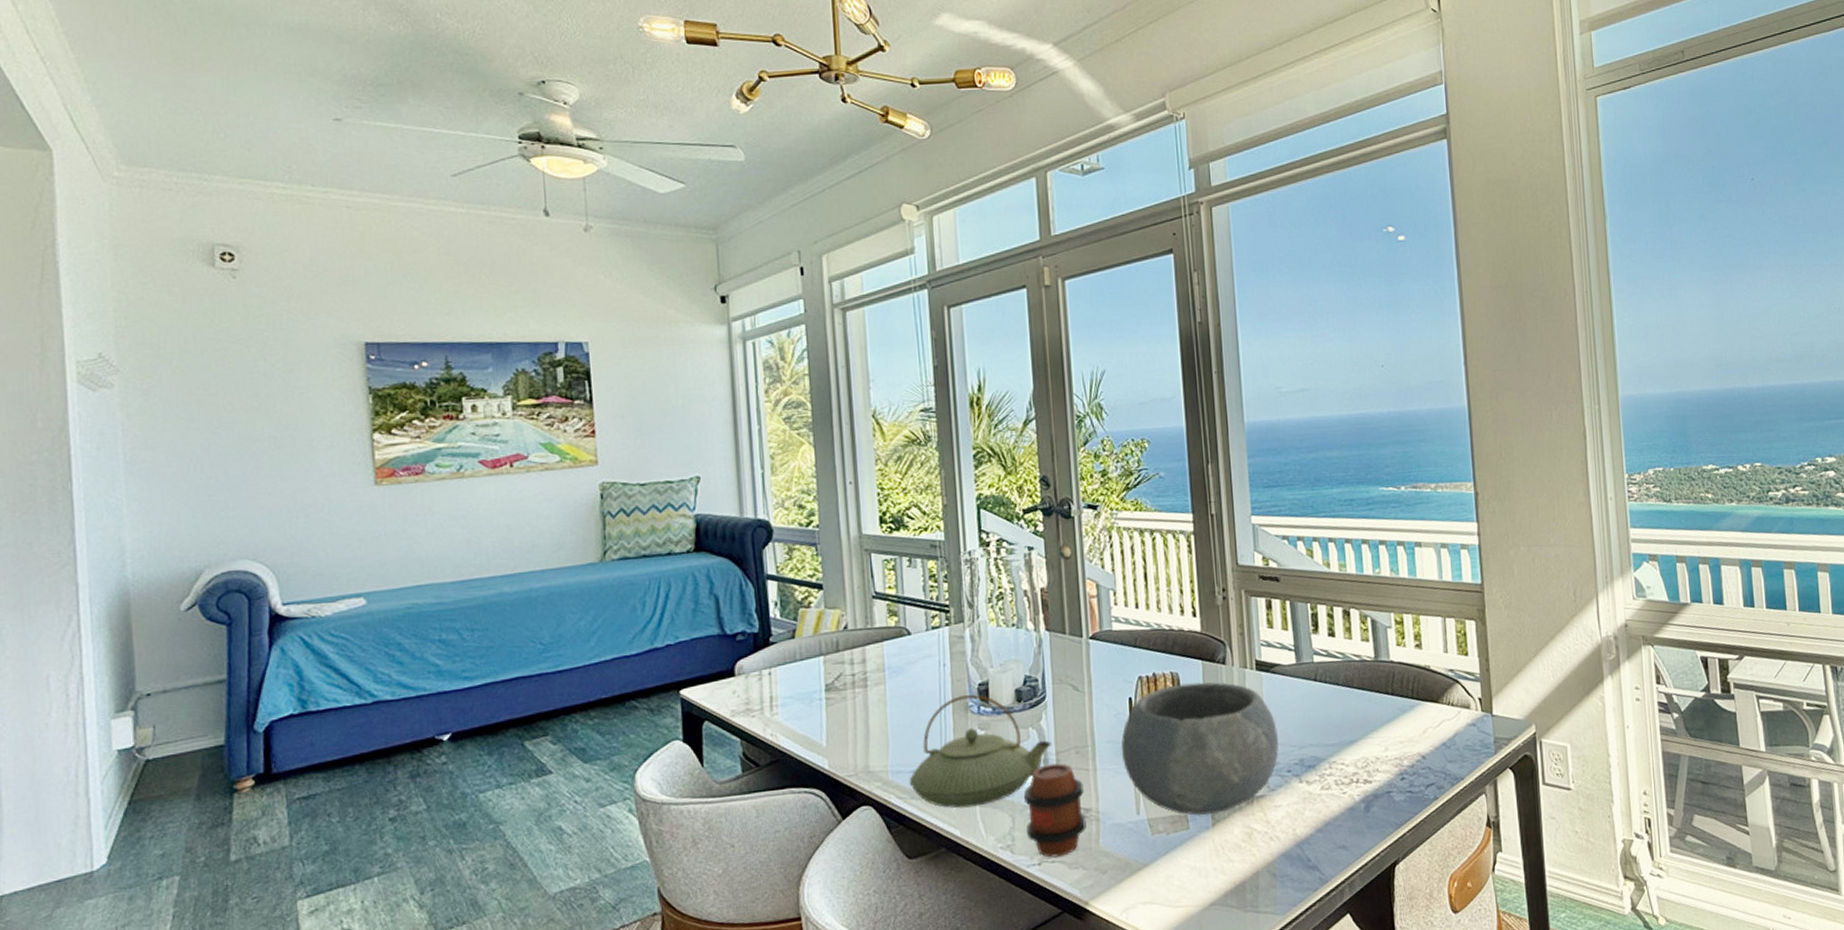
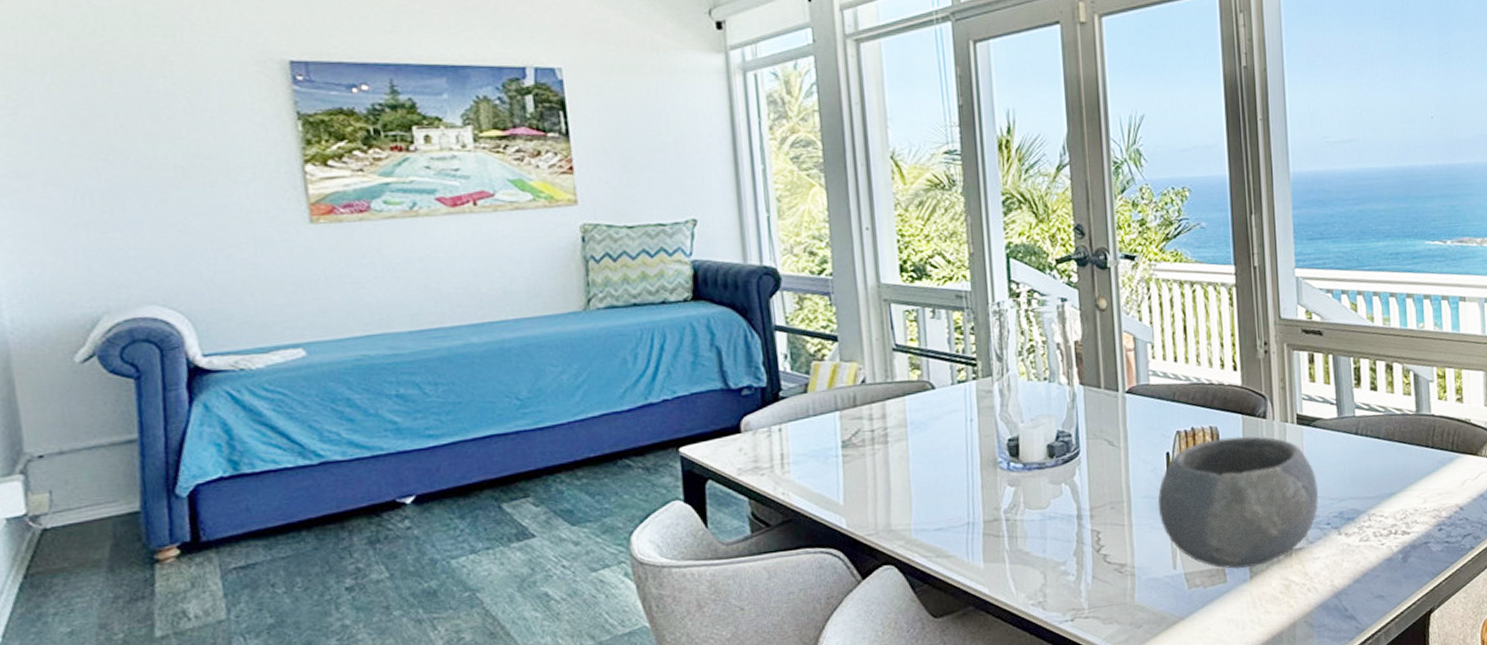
teapot: present [909,694,1052,809] -> none [934,450,1085,567]
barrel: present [1024,763,1087,858] -> none [1056,519,1121,613]

